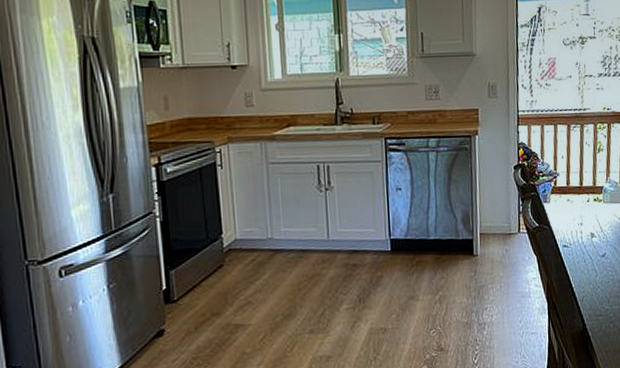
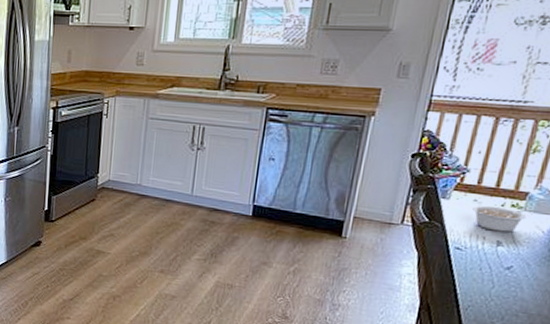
legume: none [568,200,606,225] -> present [473,205,528,233]

